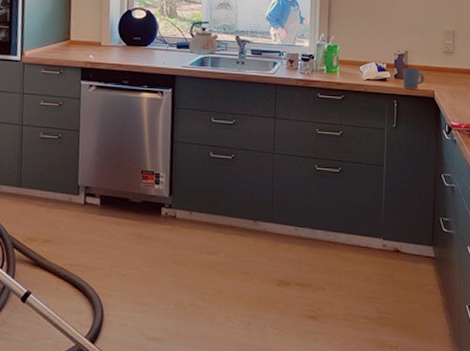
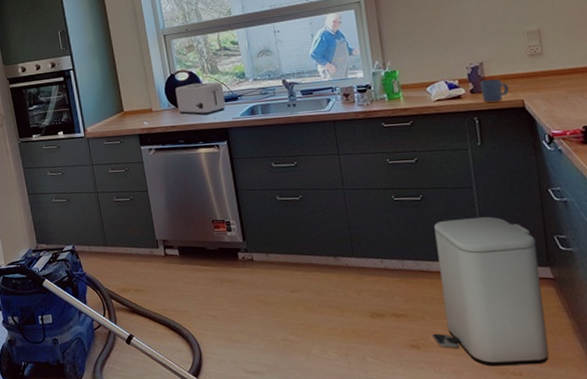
toaster: none [128,23,178,59] -> present [175,82,226,115]
kettle: present [189,21,219,56] -> none [234,70,265,105]
pedal bin: none [329,194,425,340] -> present [432,216,549,367]

